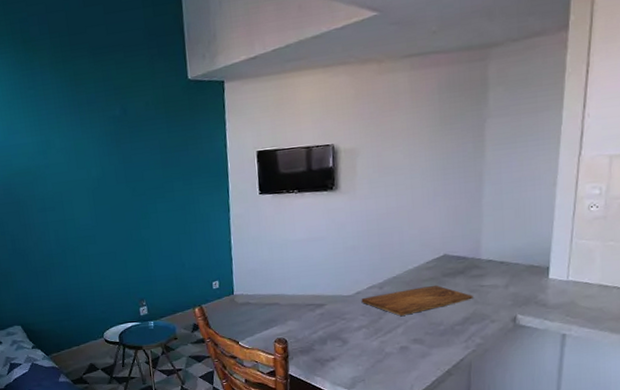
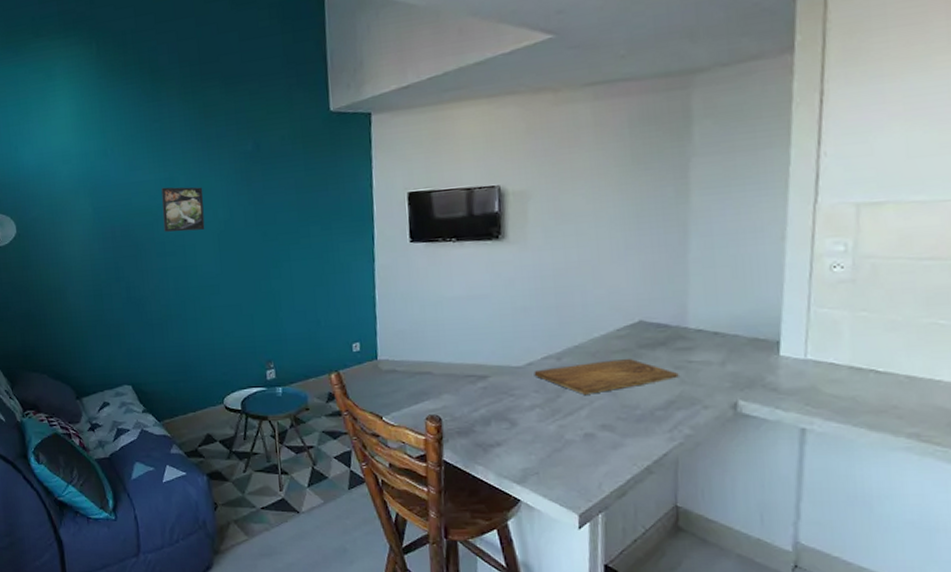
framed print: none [39,148,81,190] -> present [161,187,205,232]

